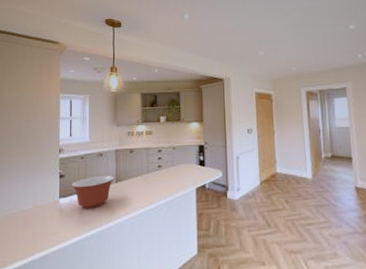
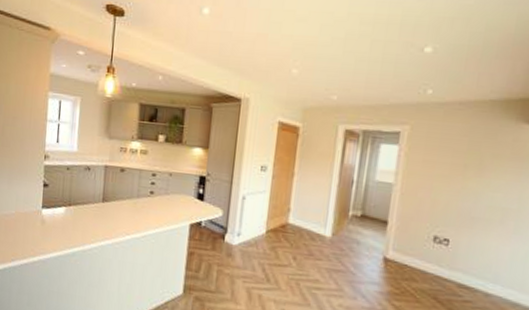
mixing bowl: present [71,175,115,208] -> none [55,191,102,225]

